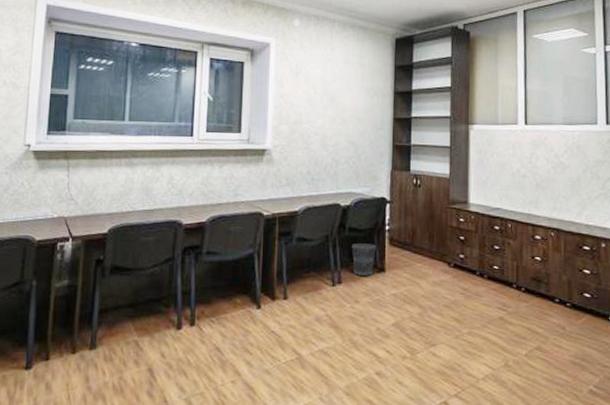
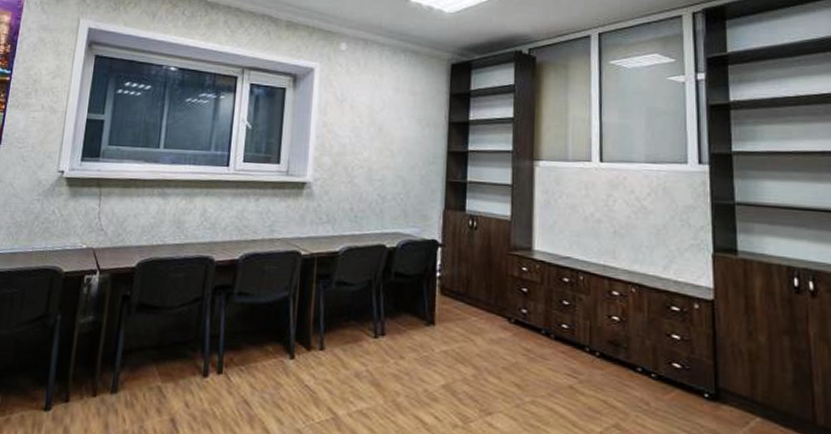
wastebasket: present [351,243,376,276] -> none [397,290,424,329]

